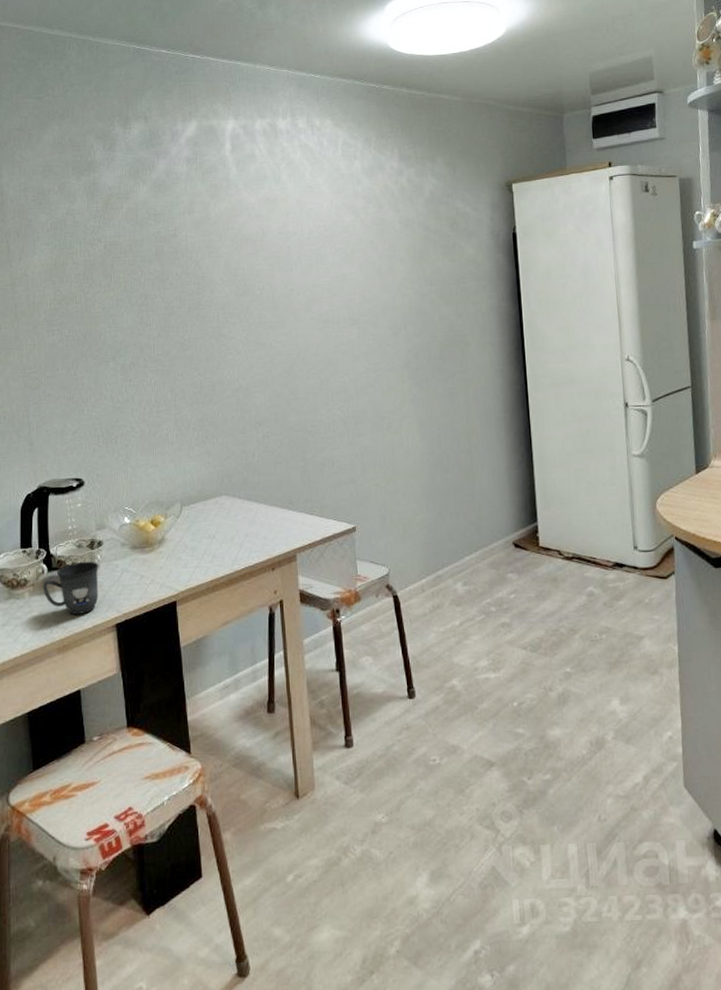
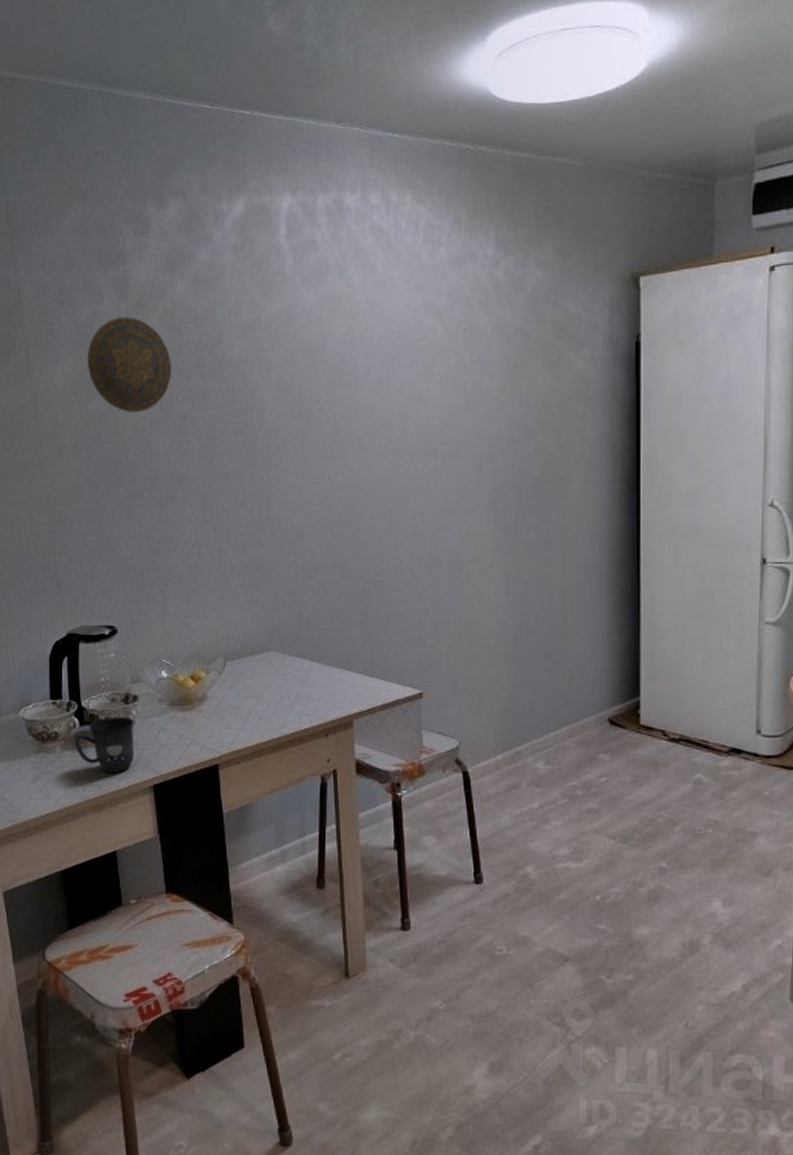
decorative plate: none [61,214,135,293] -> present [87,317,172,412]

